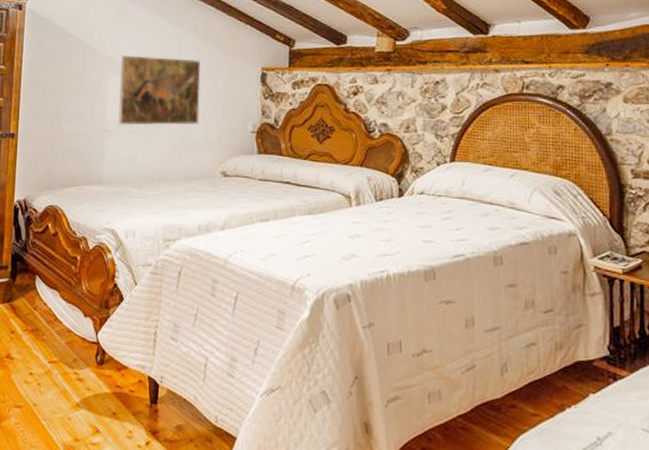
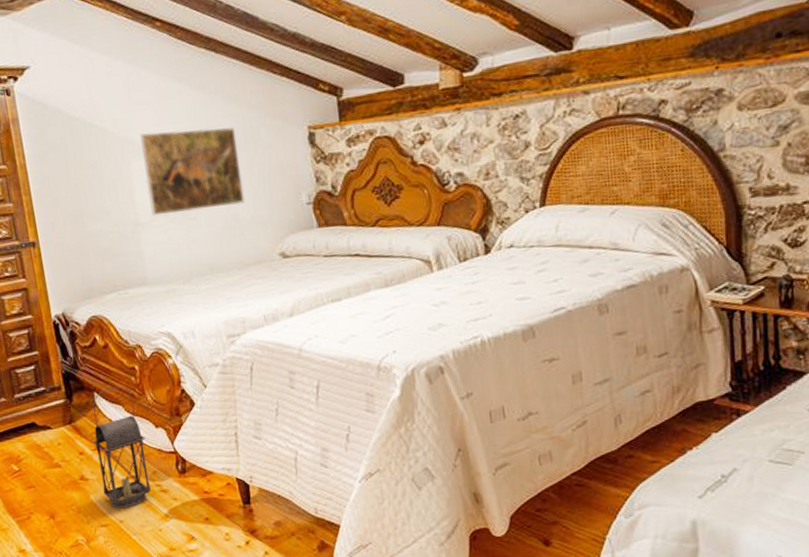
lantern: none [24,273,73,392] -> present [92,386,152,509]

